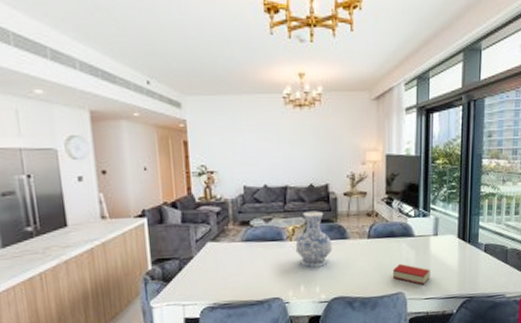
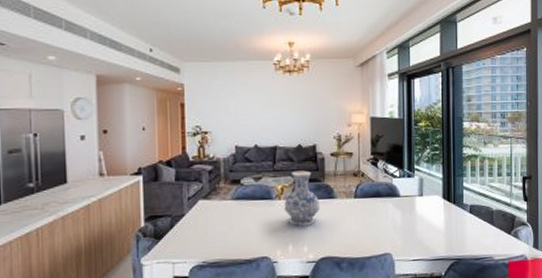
book: present [392,263,430,285] -> none [379,223,417,246]

